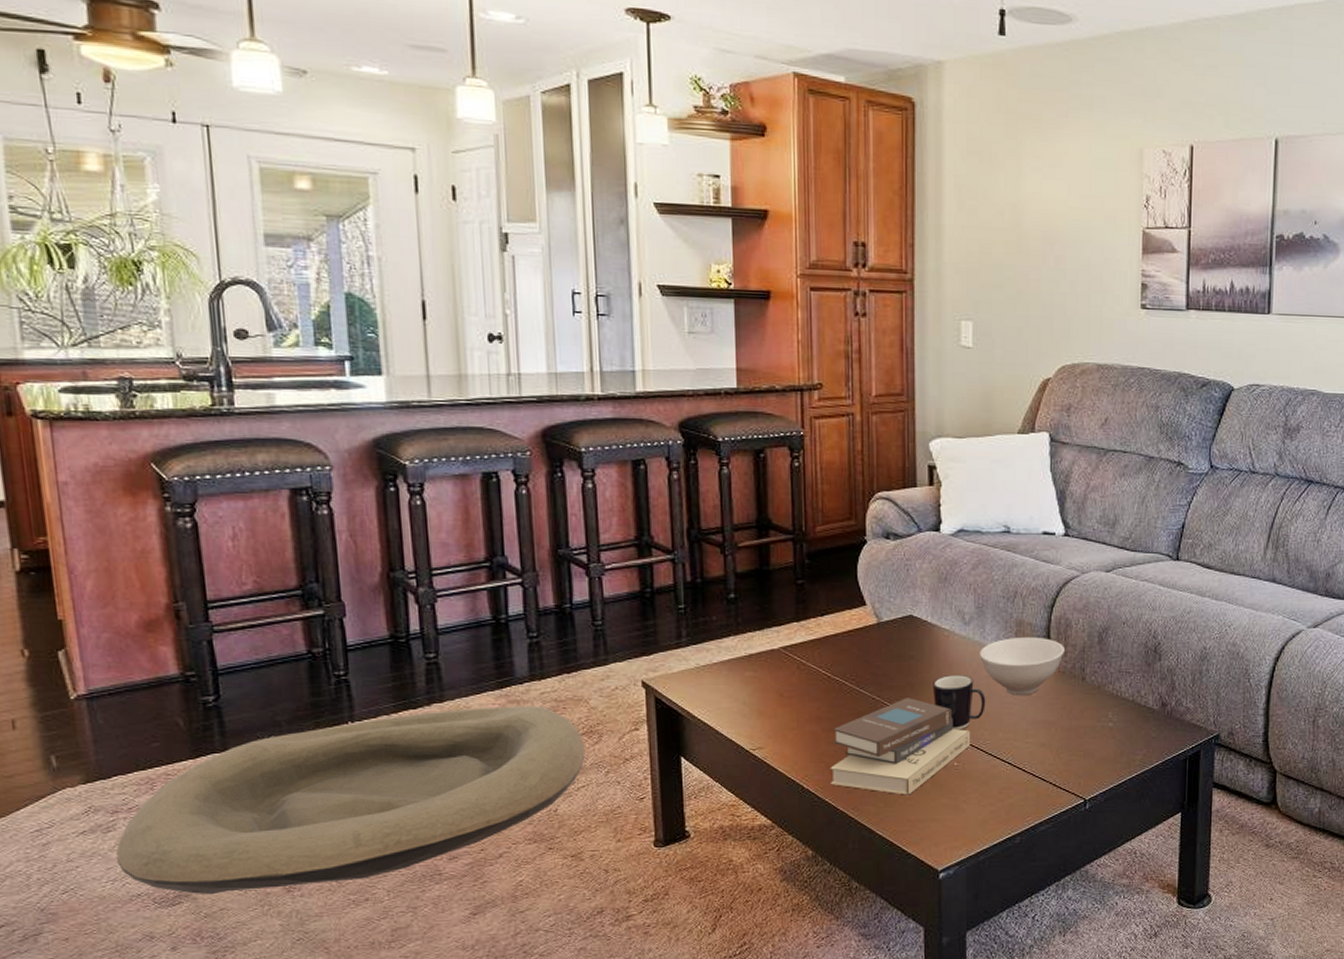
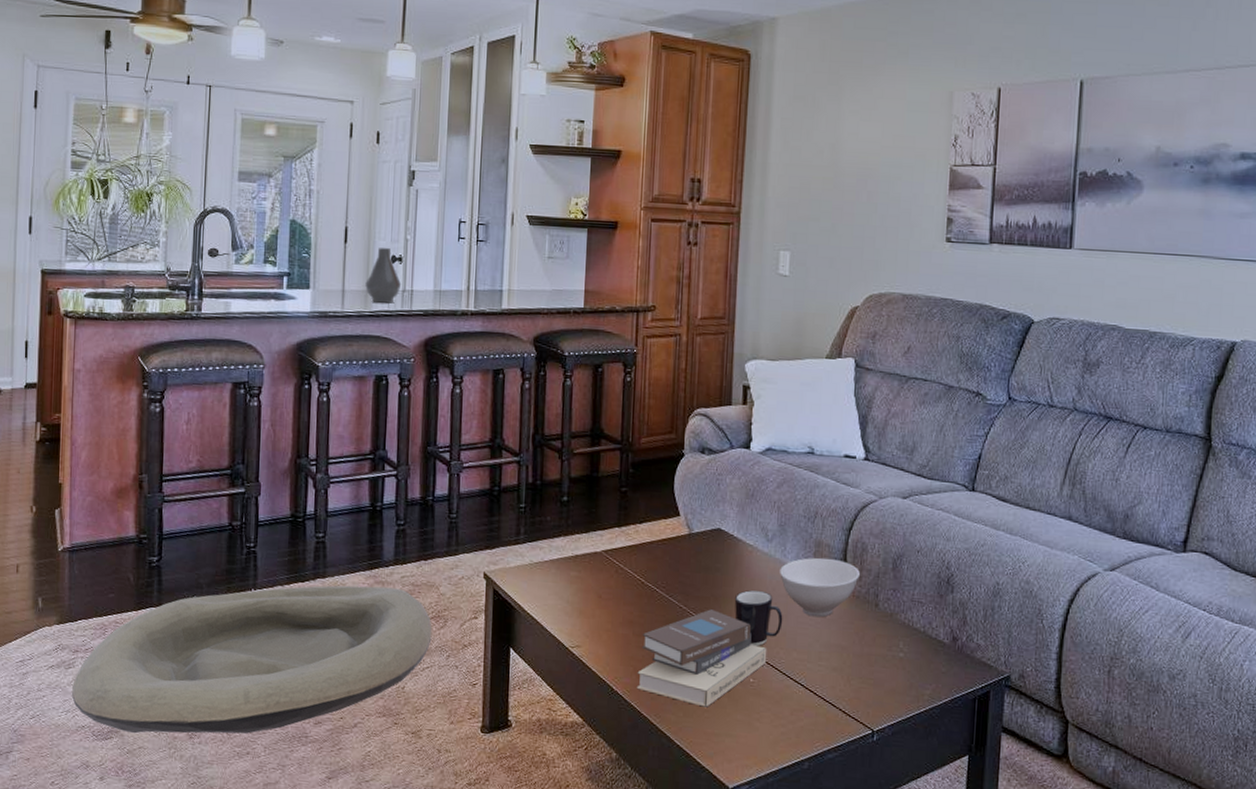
vase: none [456,324,505,389] -> present [365,247,402,303]

